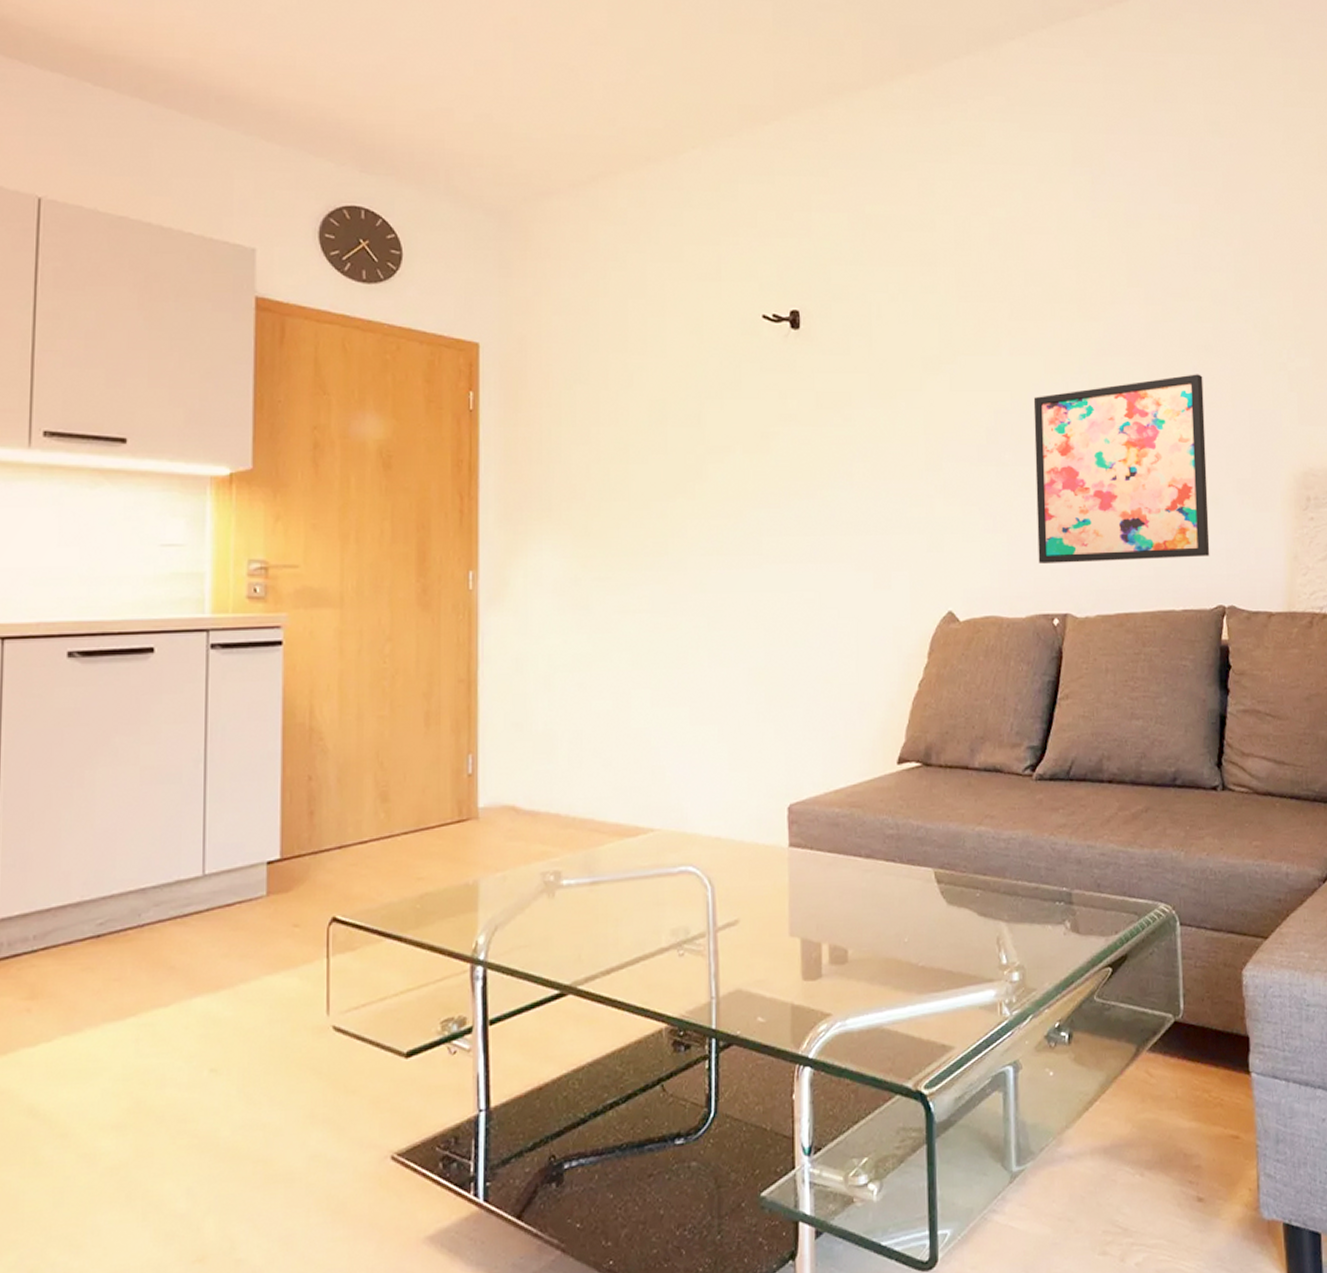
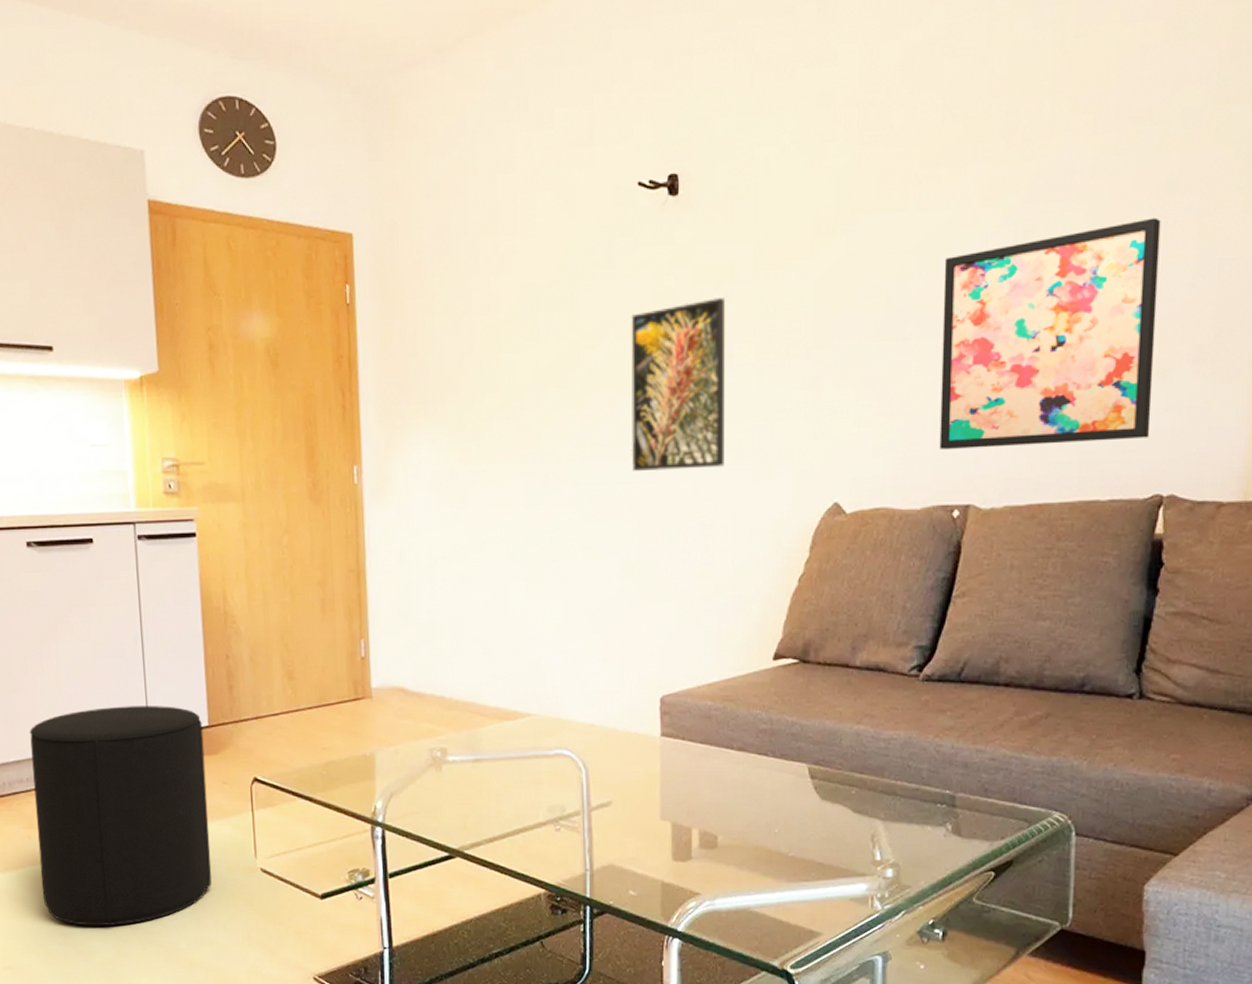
stool: none [38,838,273,1121] -> present [29,706,212,926]
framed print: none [756,422,847,581] -> present [631,298,726,472]

